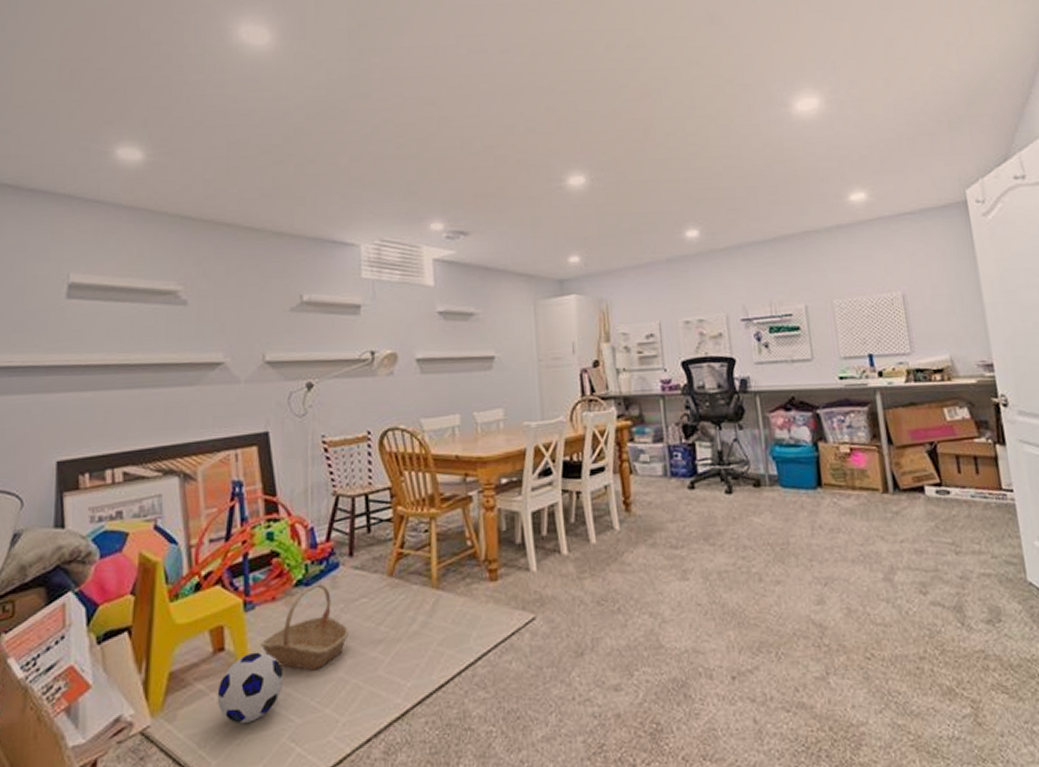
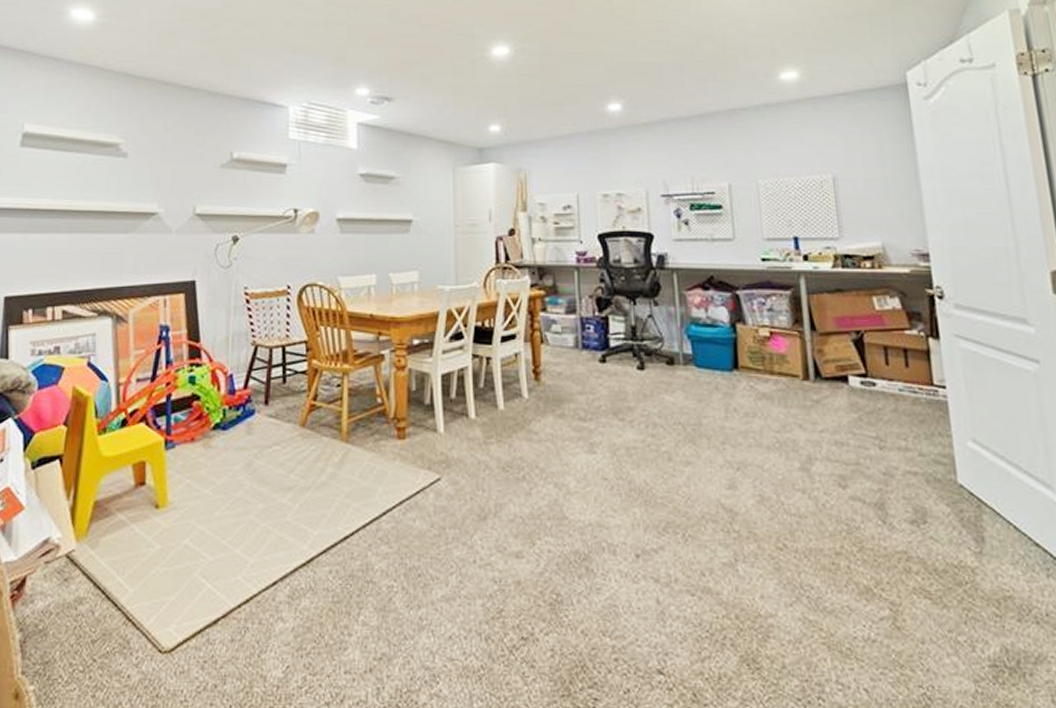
soccer ball: present [217,652,284,724] -> none [136,489,198,555]
basket: present [260,584,350,671] -> none [178,429,262,511]

